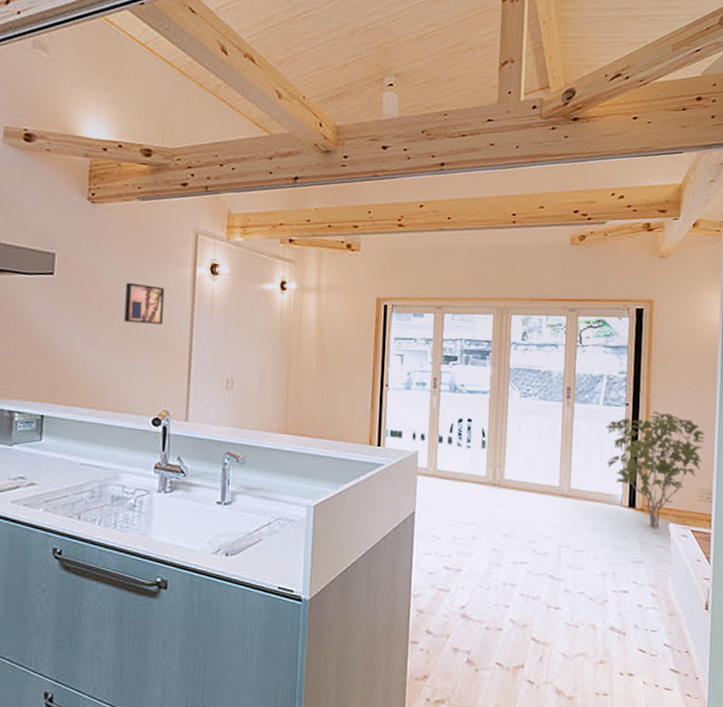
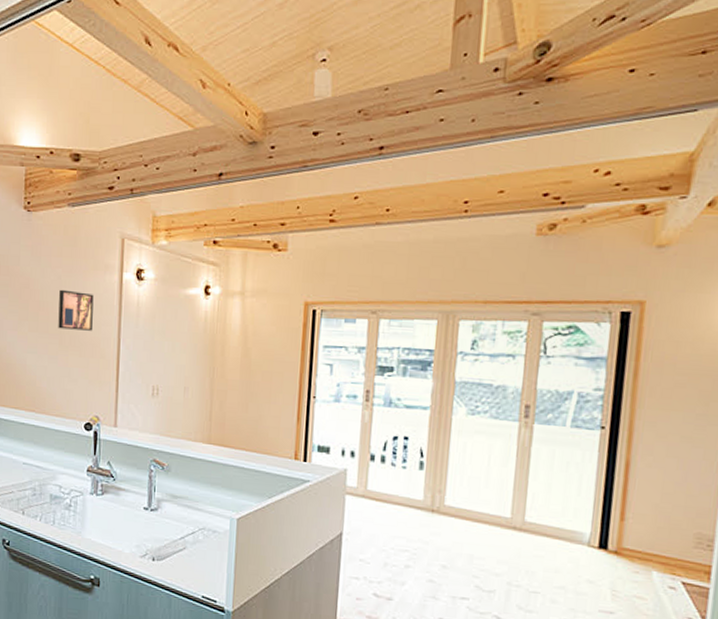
shrub: present [606,411,704,528] -> none [573,437,708,575]

